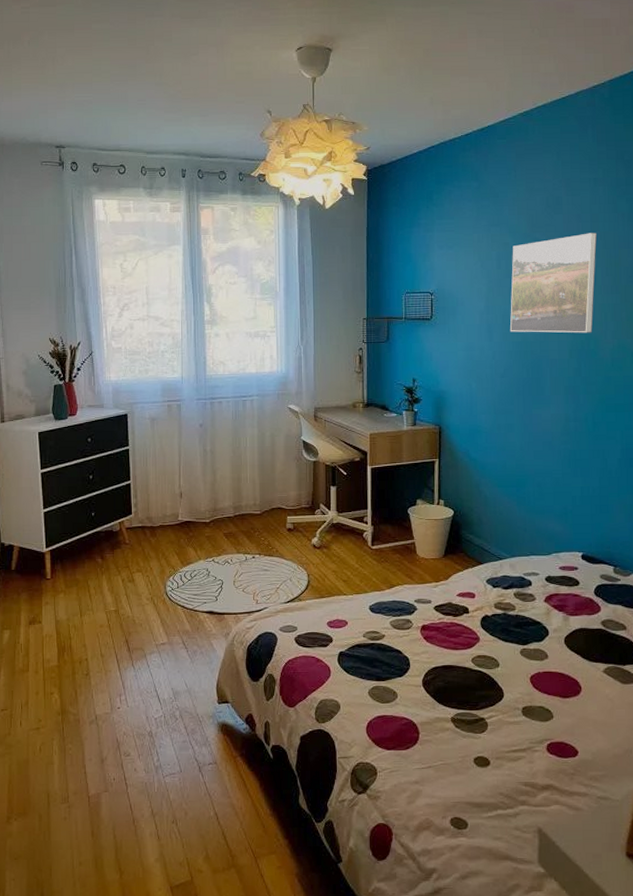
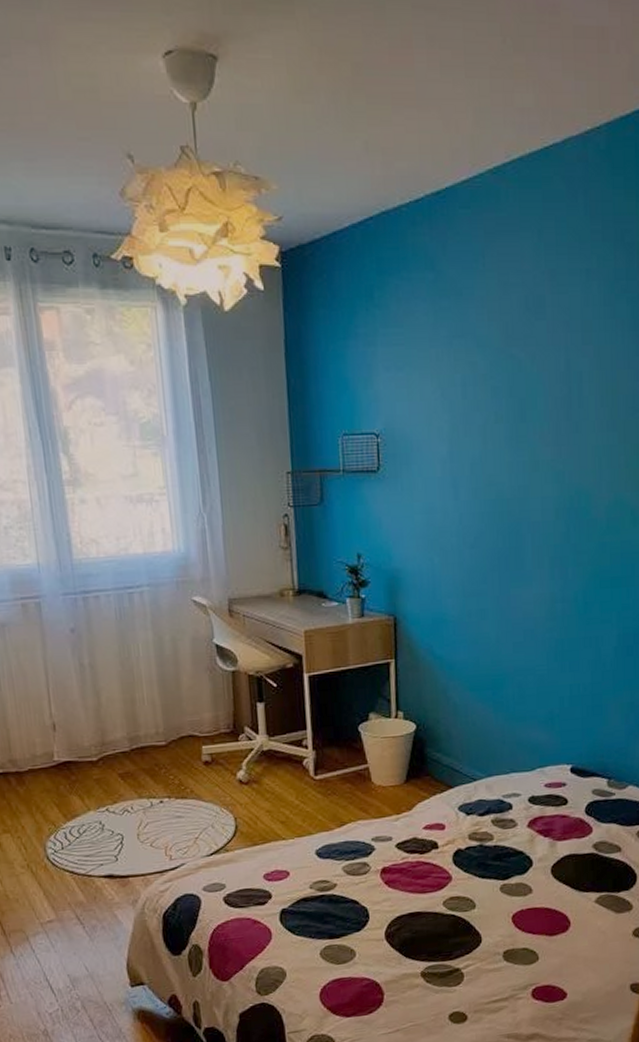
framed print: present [509,233,597,333] -> none [480,347,589,487]

